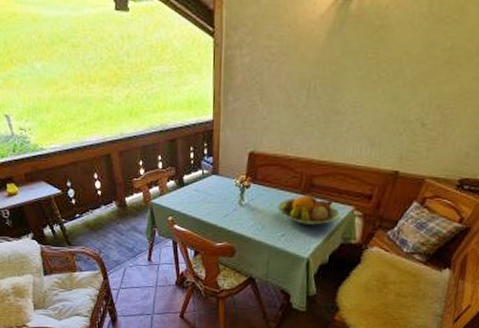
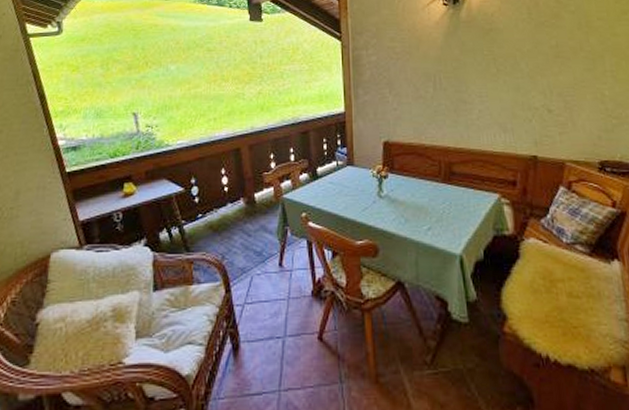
fruit bowl: present [277,194,340,225] -> none [419,182,487,216]

